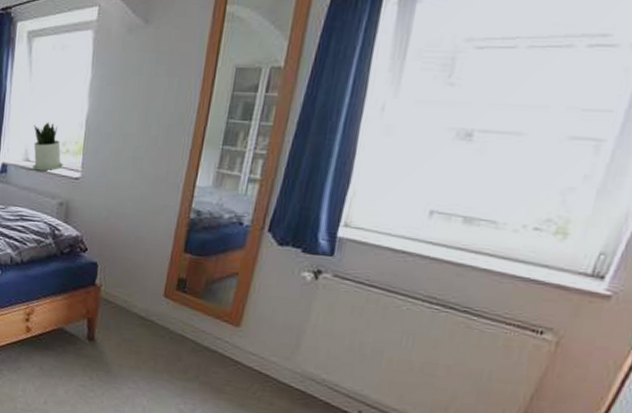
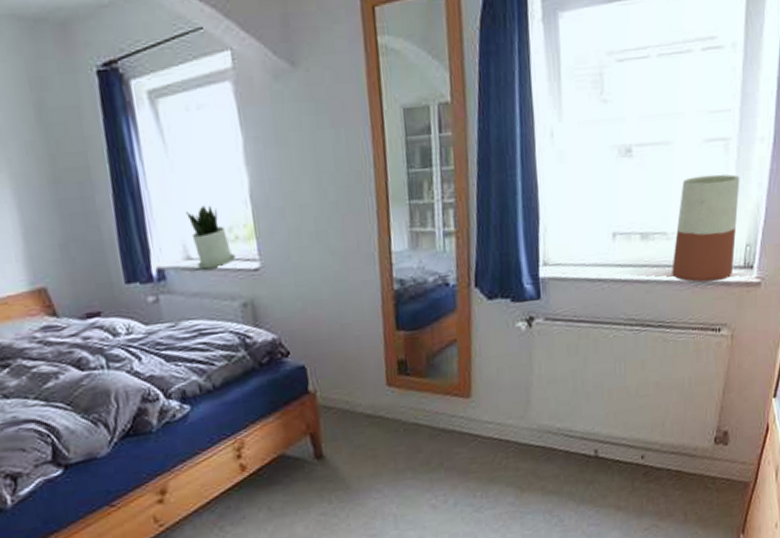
vase: none [493,172,609,284] -> present [672,174,740,283]

